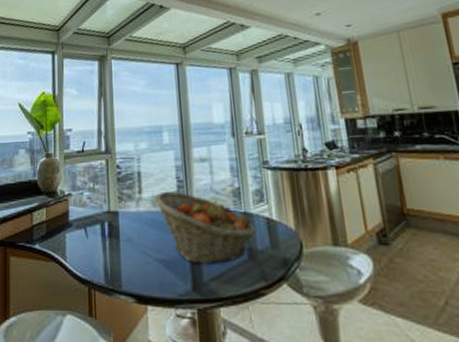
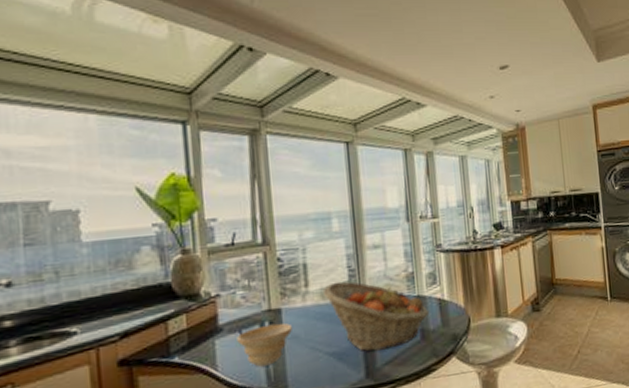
bowl: none [82,225,128,263] -> present [237,323,294,367]

